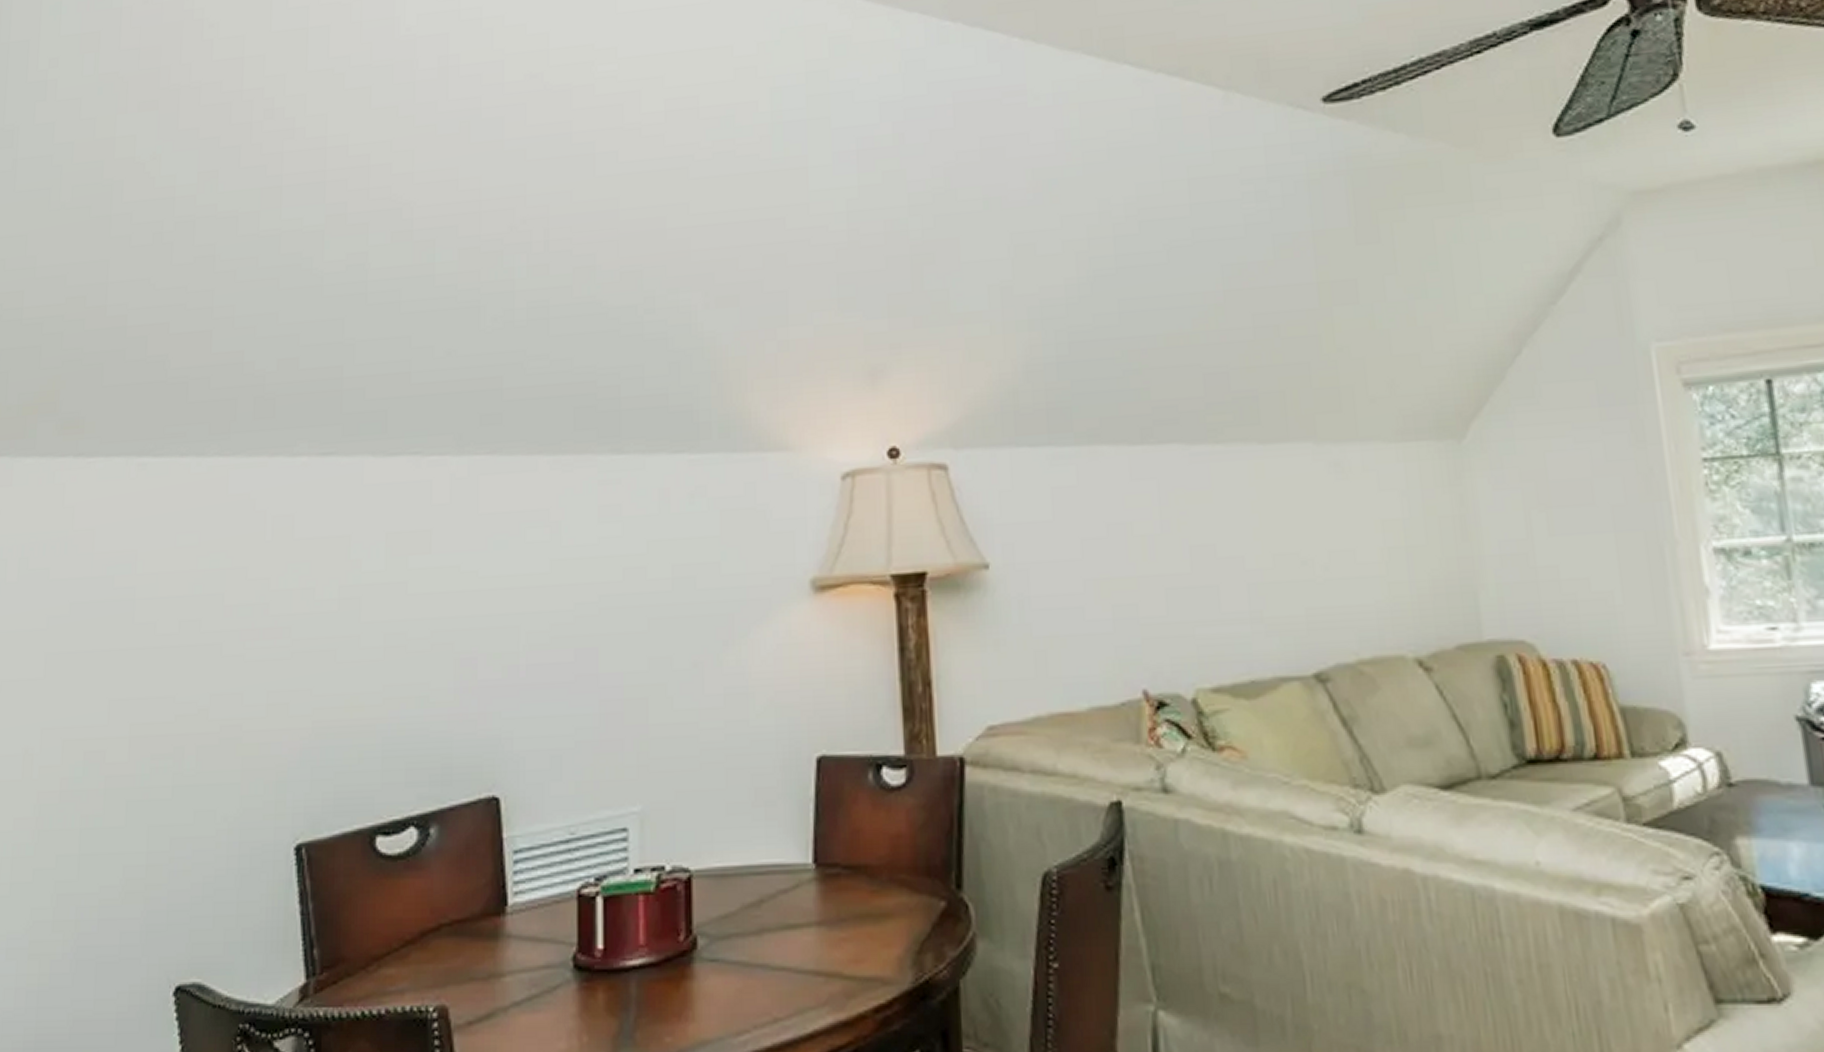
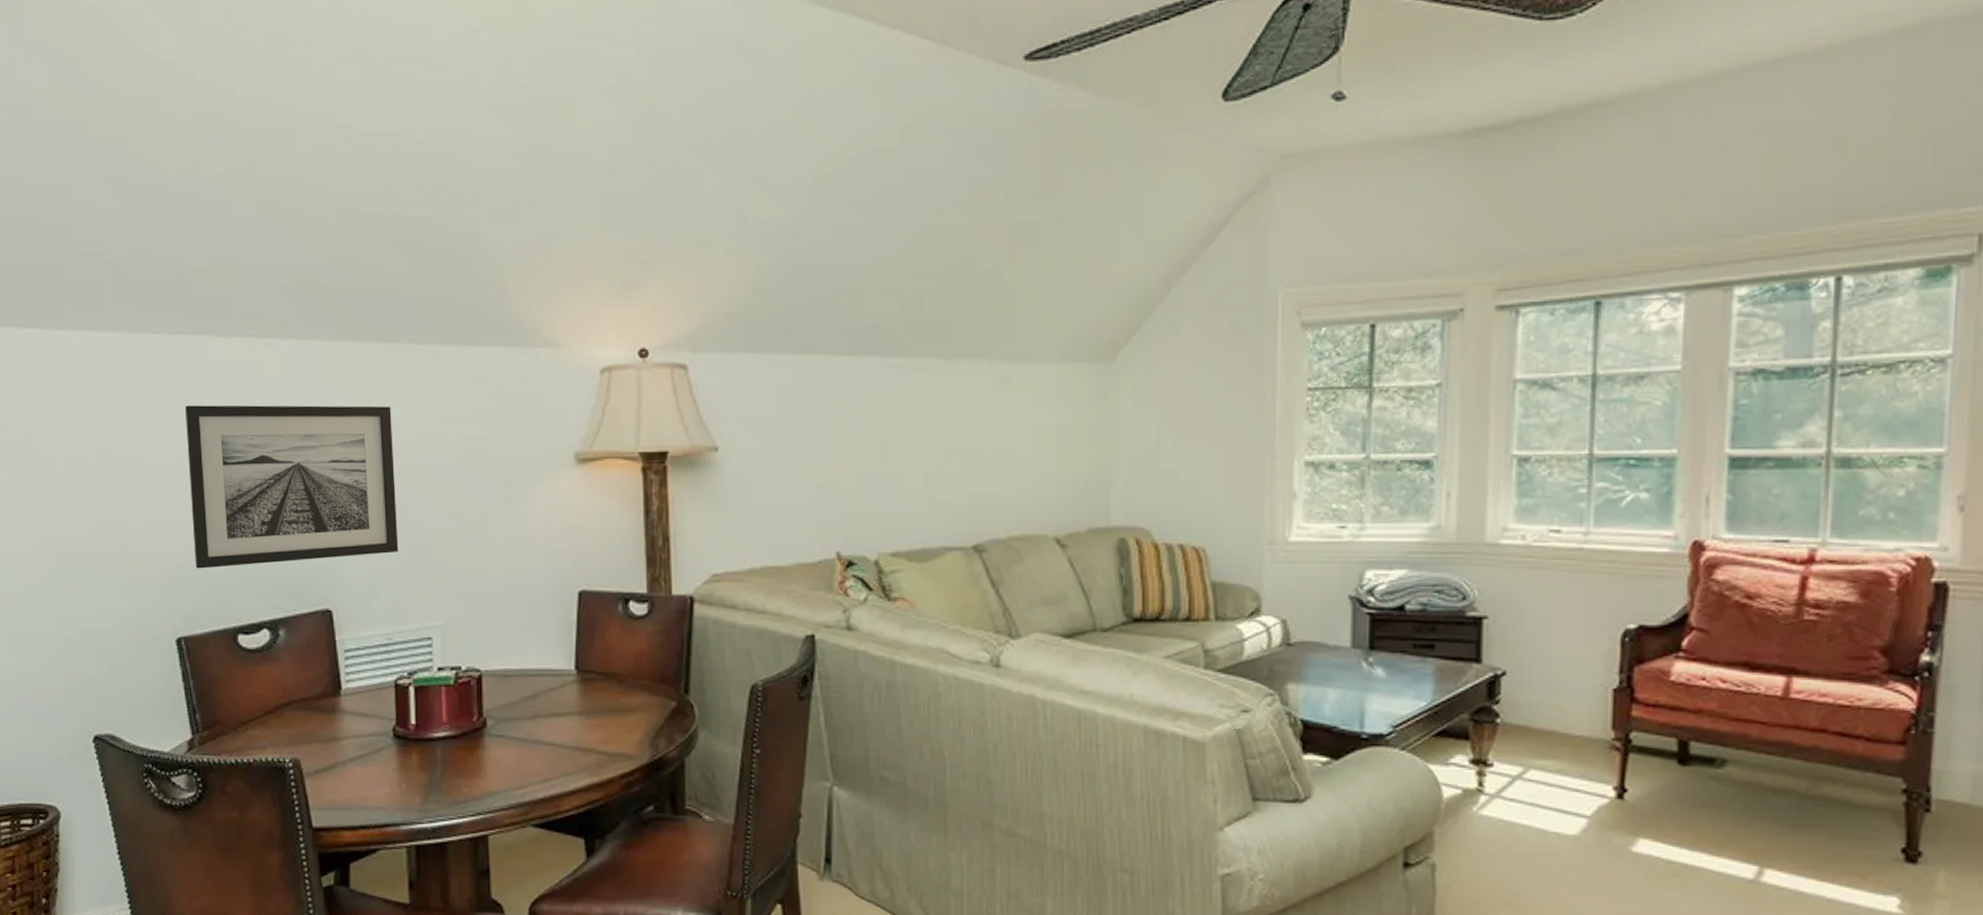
wall art: none [327,531,588,751] -> present [185,405,399,569]

